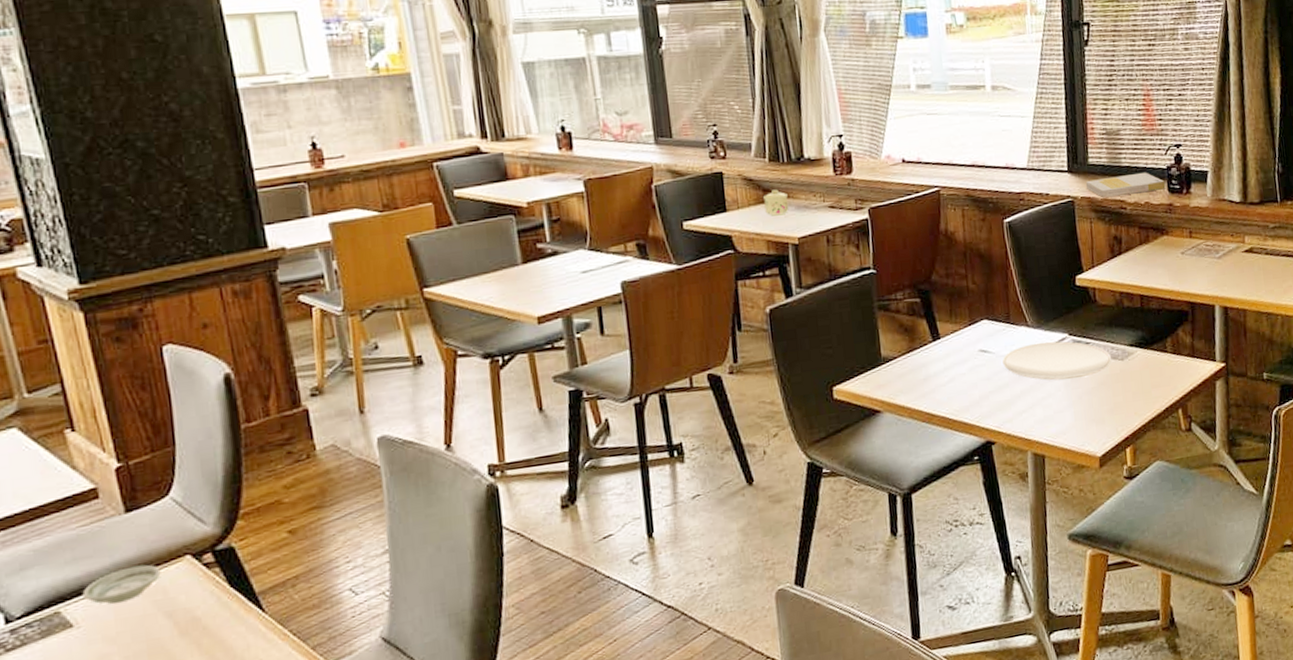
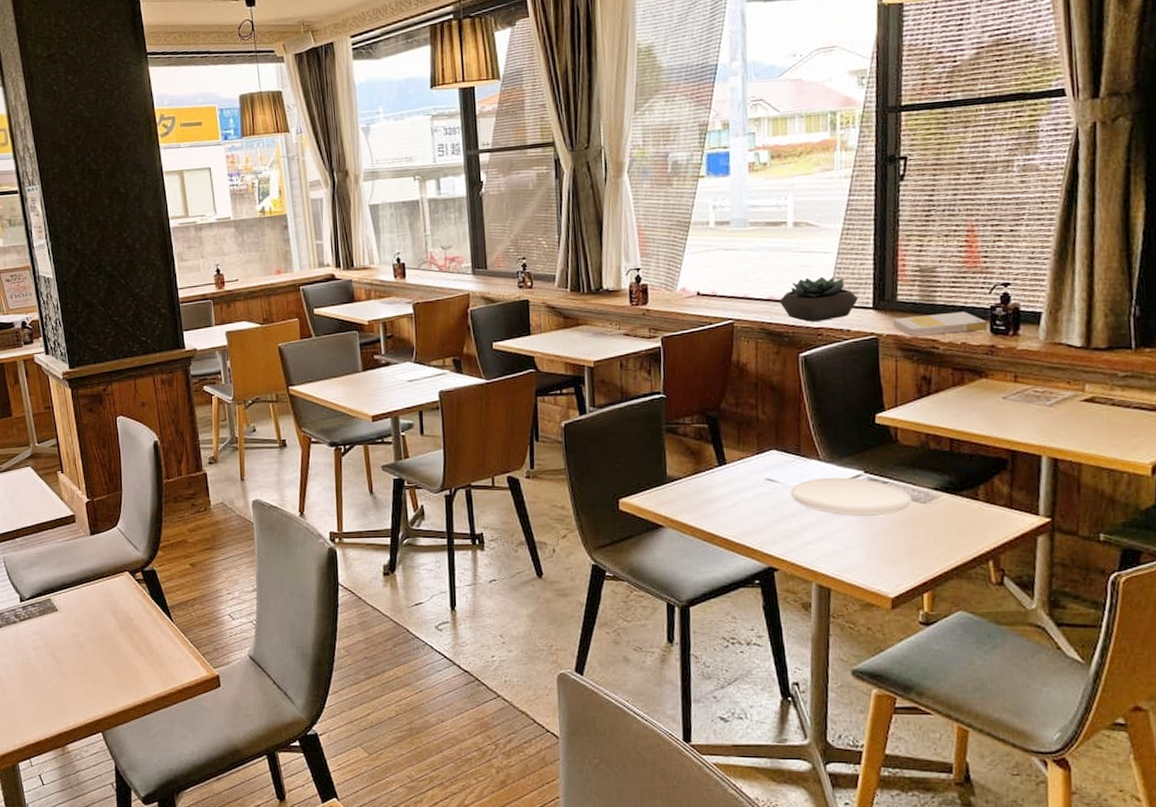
saucer: present [82,564,161,604] -> none [64,574,110,599]
sugar bowl: present [762,189,789,216] -> none [563,317,587,341]
succulent plant: none [982,140,1055,187] -> present [779,276,859,322]

